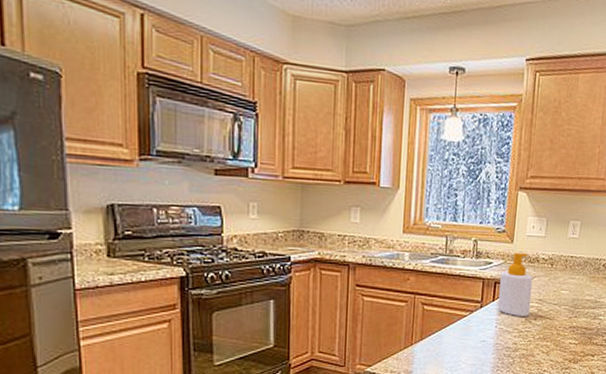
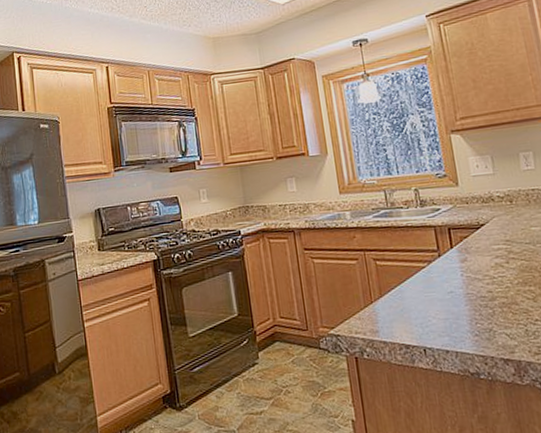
soap bottle: present [498,252,533,316] -> none [453,193,499,262]

